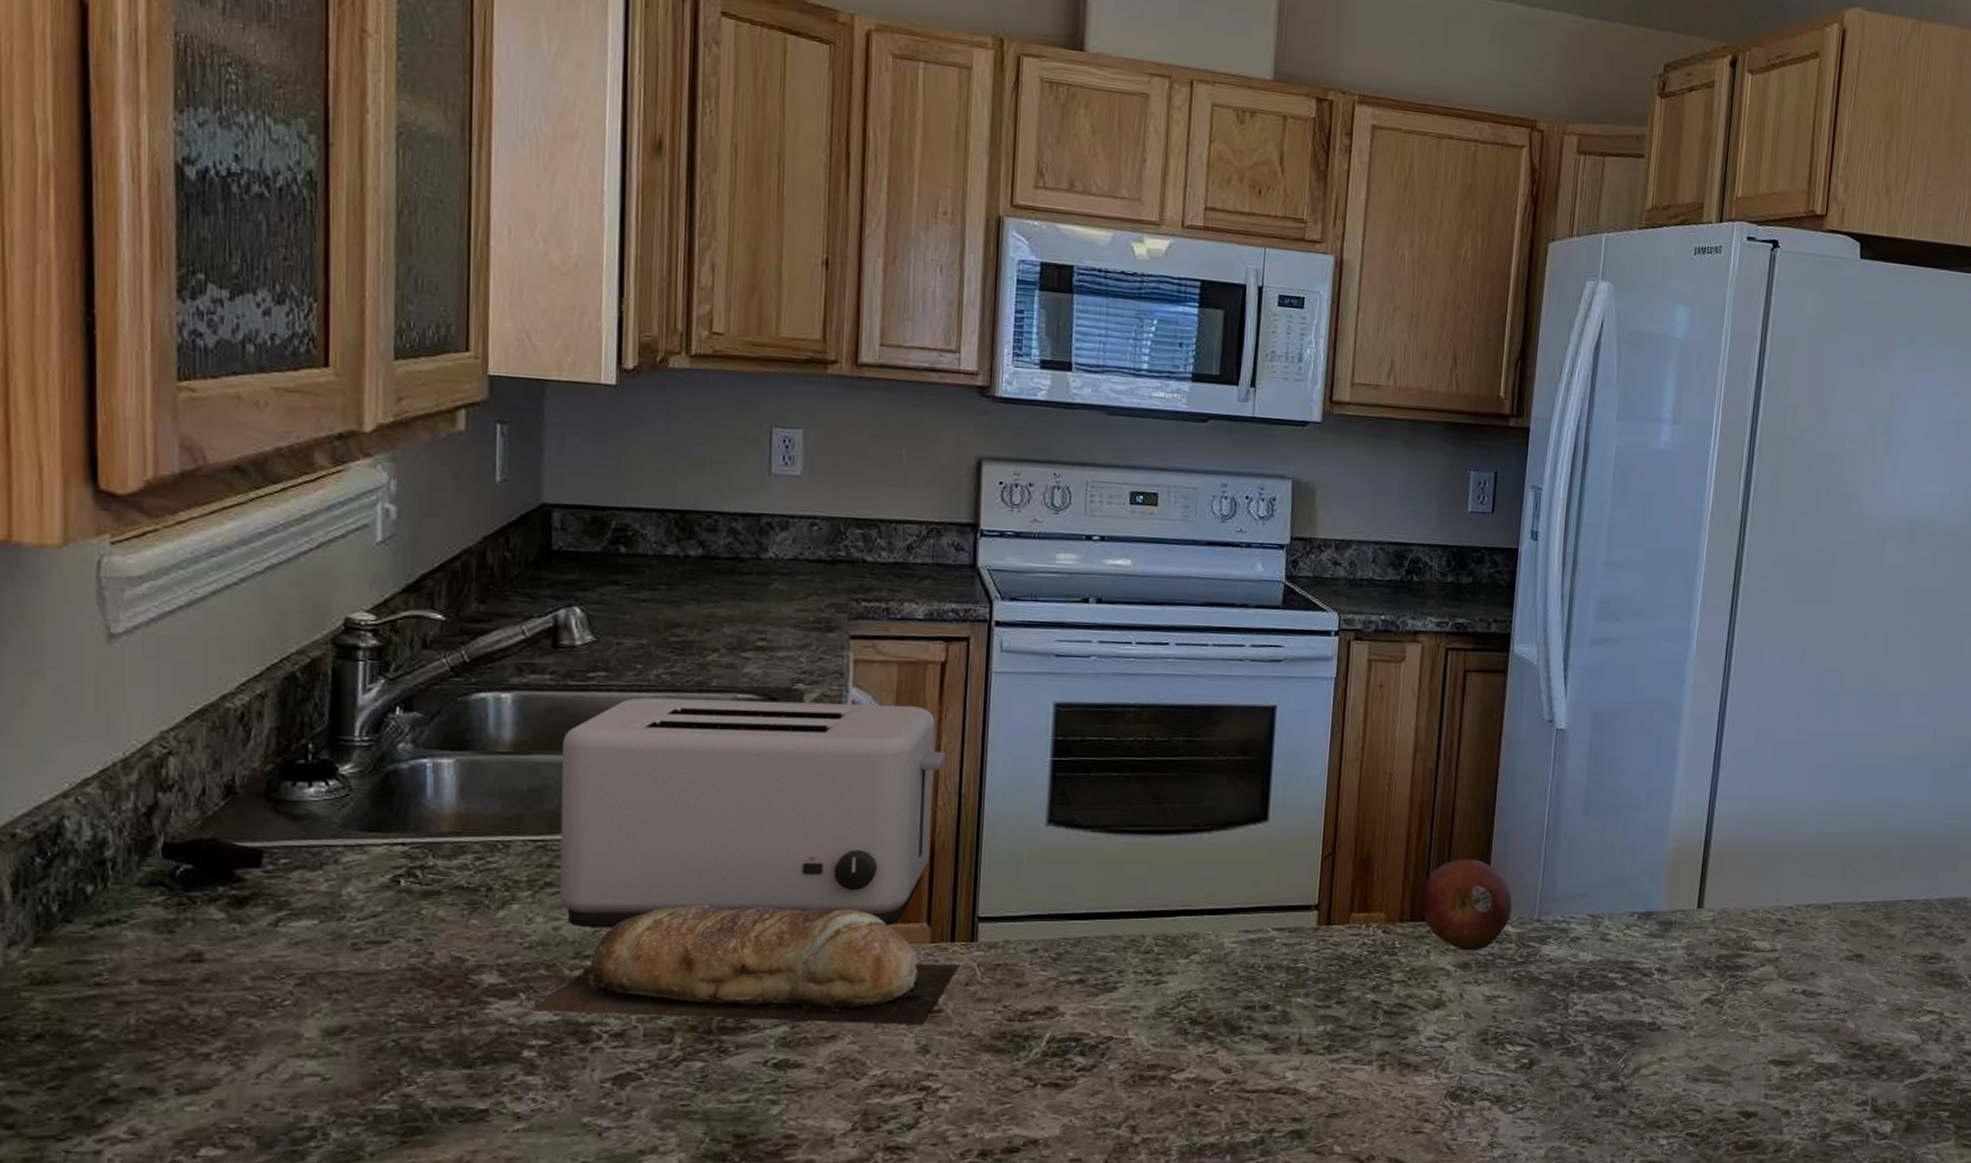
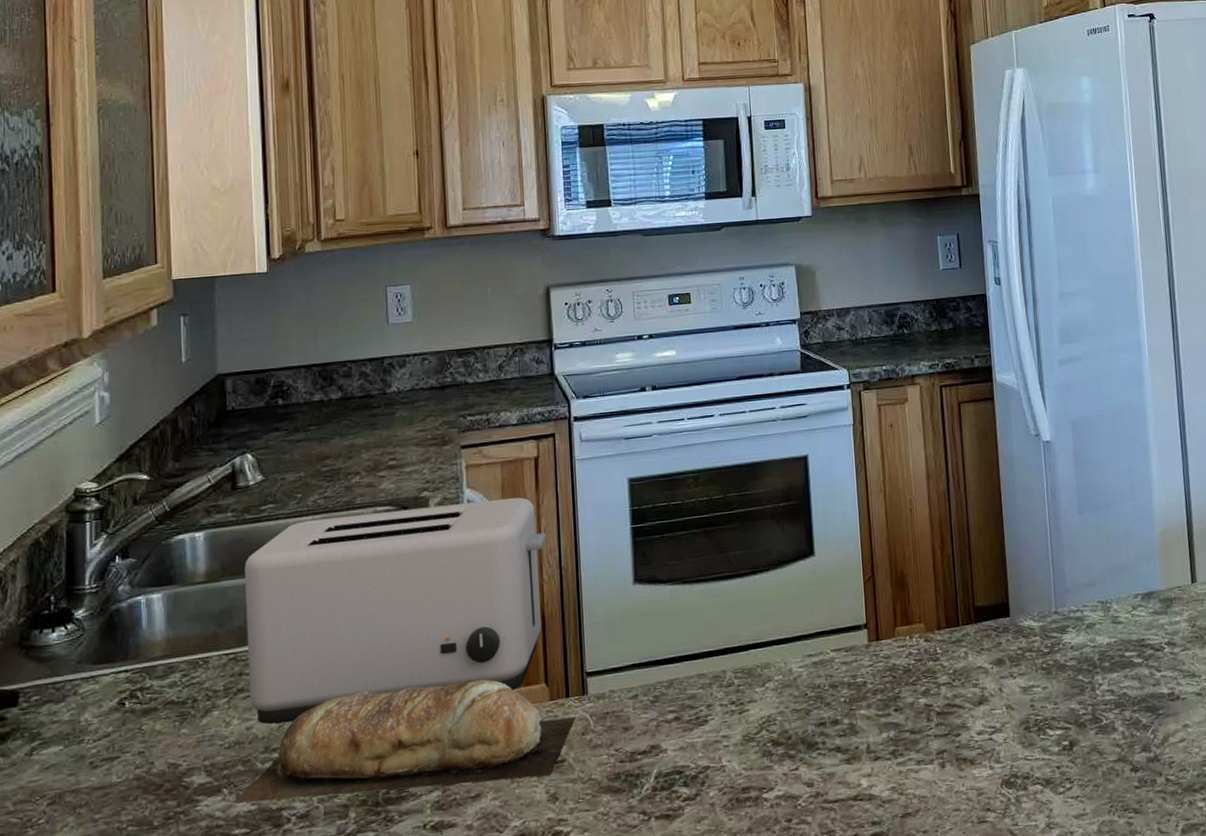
fruit: present [1422,859,1512,951] -> none [953,565,1032,649]

